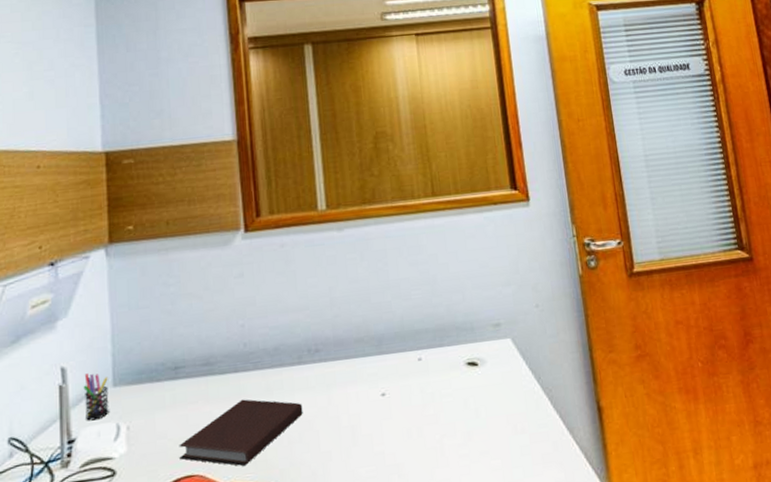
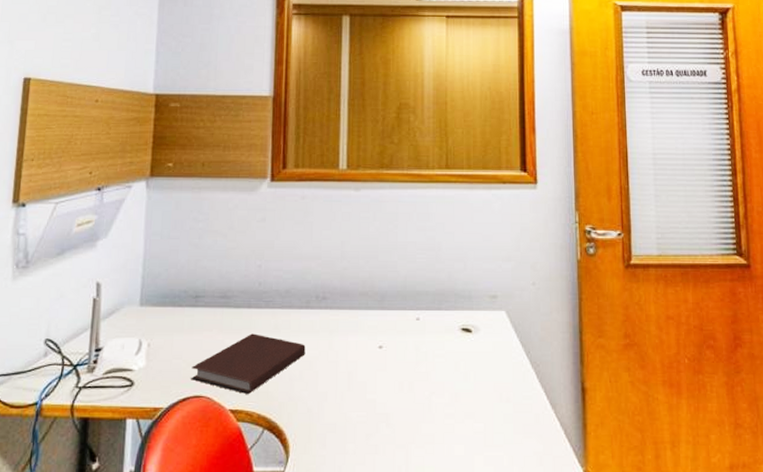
pen holder: present [83,373,109,421] -> none [113,291,136,334]

